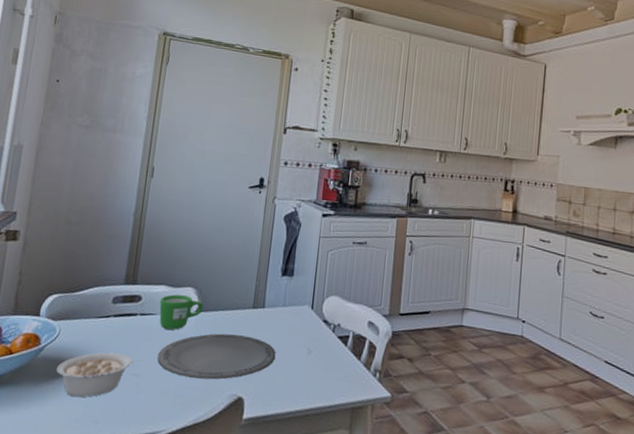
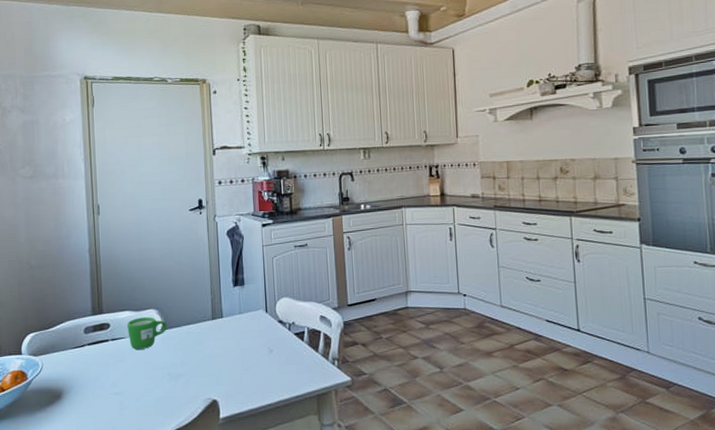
legume: present [56,352,144,398] -> none [46,377,122,421]
plate: present [157,333,276,380] -> none [134,345,240,389]

